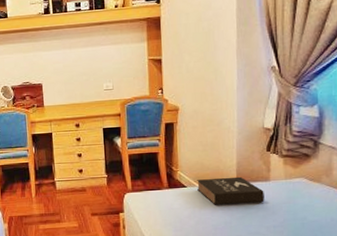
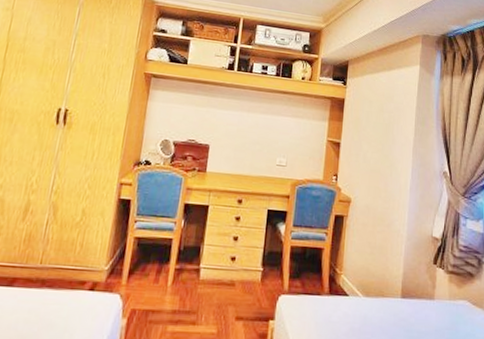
book: present [197,176,264,205] -> none [360,288,428,325]

